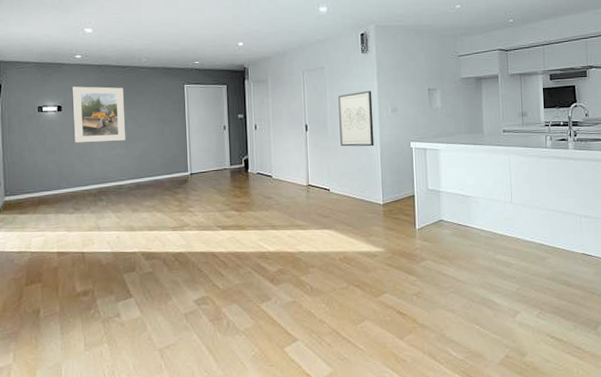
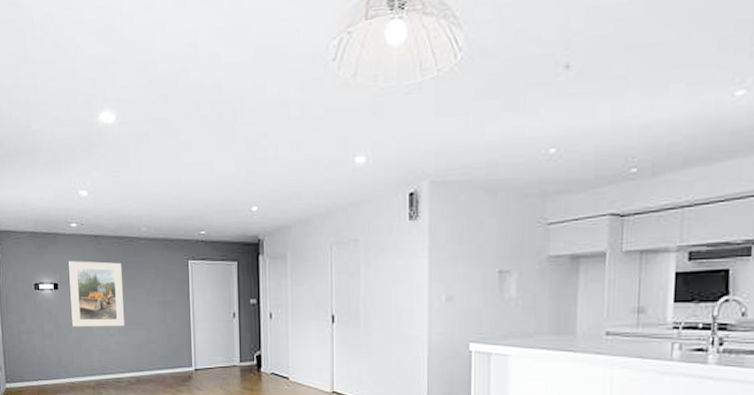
wall art: present [338,90,374,147] -> none [375,271,421,347]

